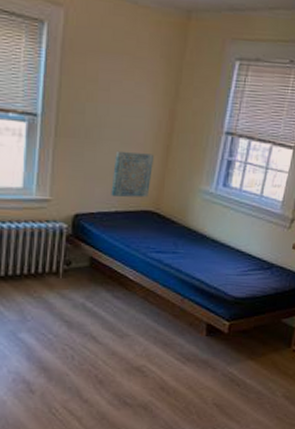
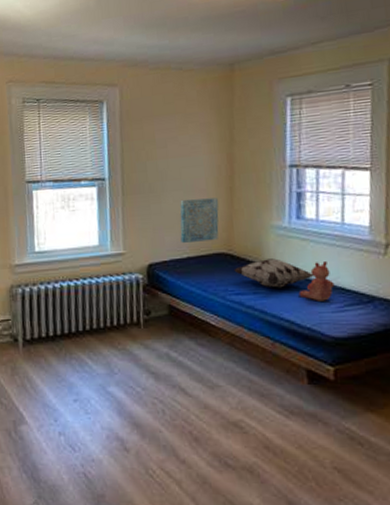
decorative pillow: none [158,221,228,250] -> present [234,258,314,288]
teddy bear: none [212,229,244,265] -> present [298,262,335,301]

